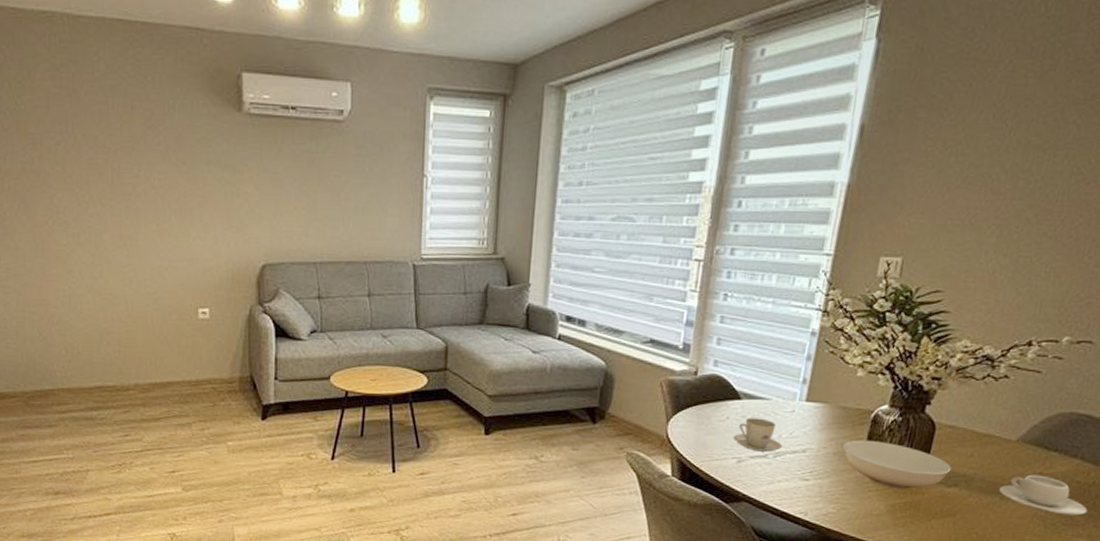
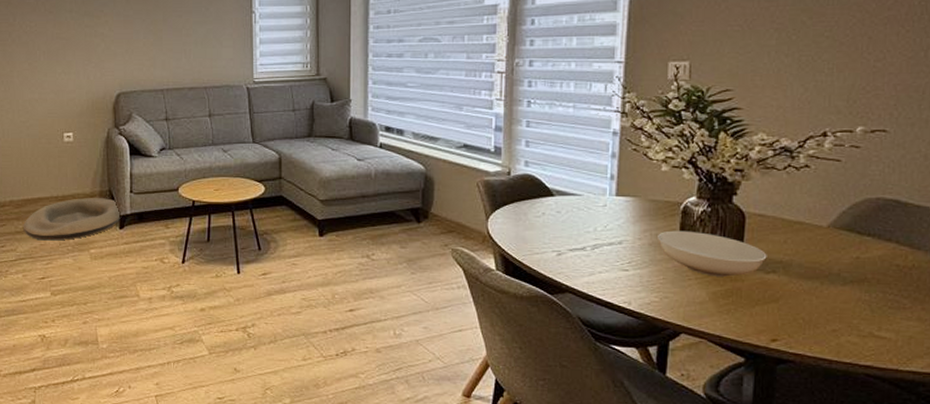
dog bed: none [150,384,265,431] -> present [23,198,122,241]
teacup: present [732,418,783,452] -> none [550,213,599,245]
teacup: present [998,474,1088,516] -> none [818,259,912,299]

